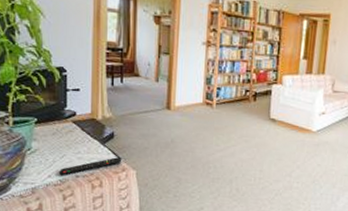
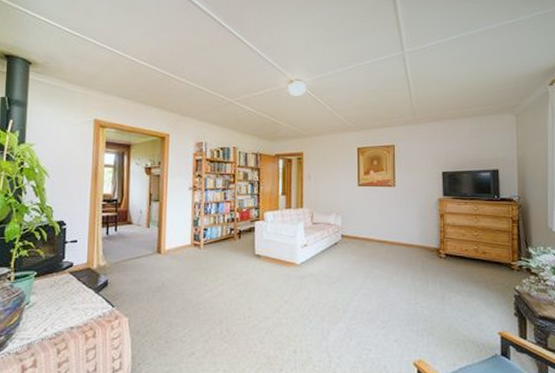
remote control: present [60,156,122,175] -> none [55,304,115,328]

